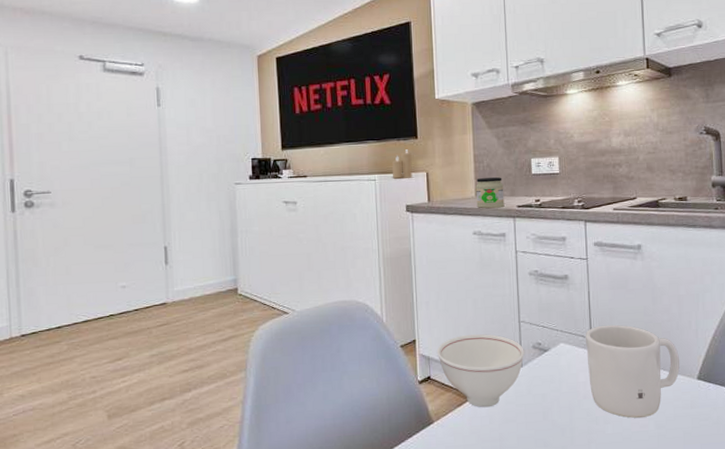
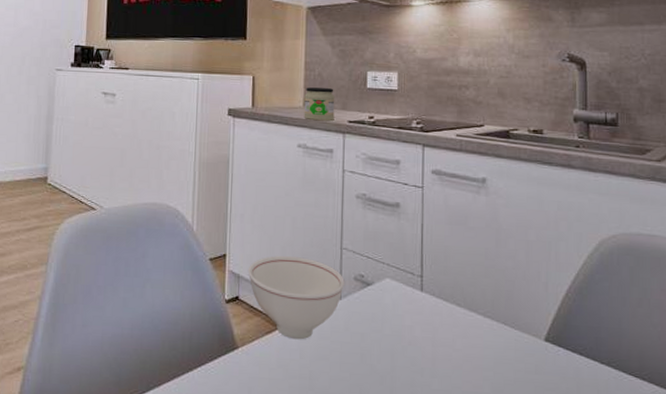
candle: present [392,149,413,180] -> none [217,50,240,81]
mug: present [586,324,680,418] -> none [415,264,524,377]

